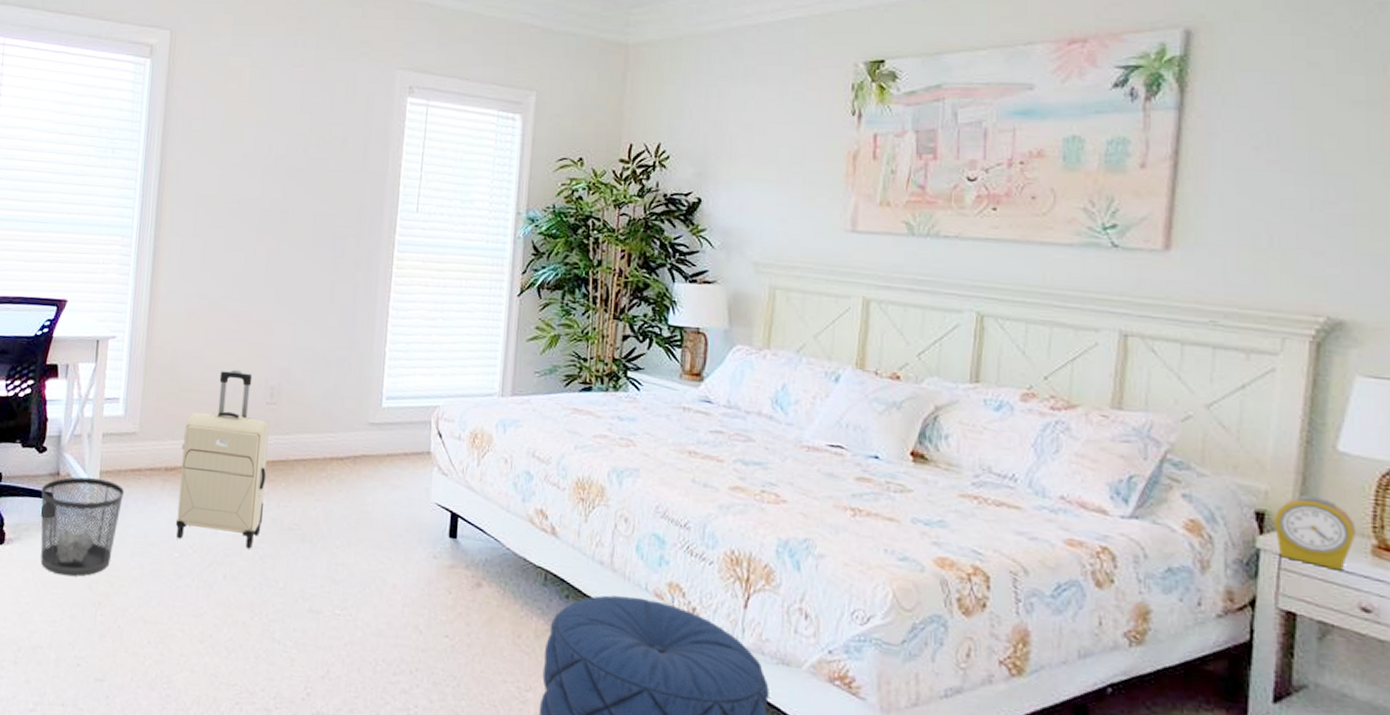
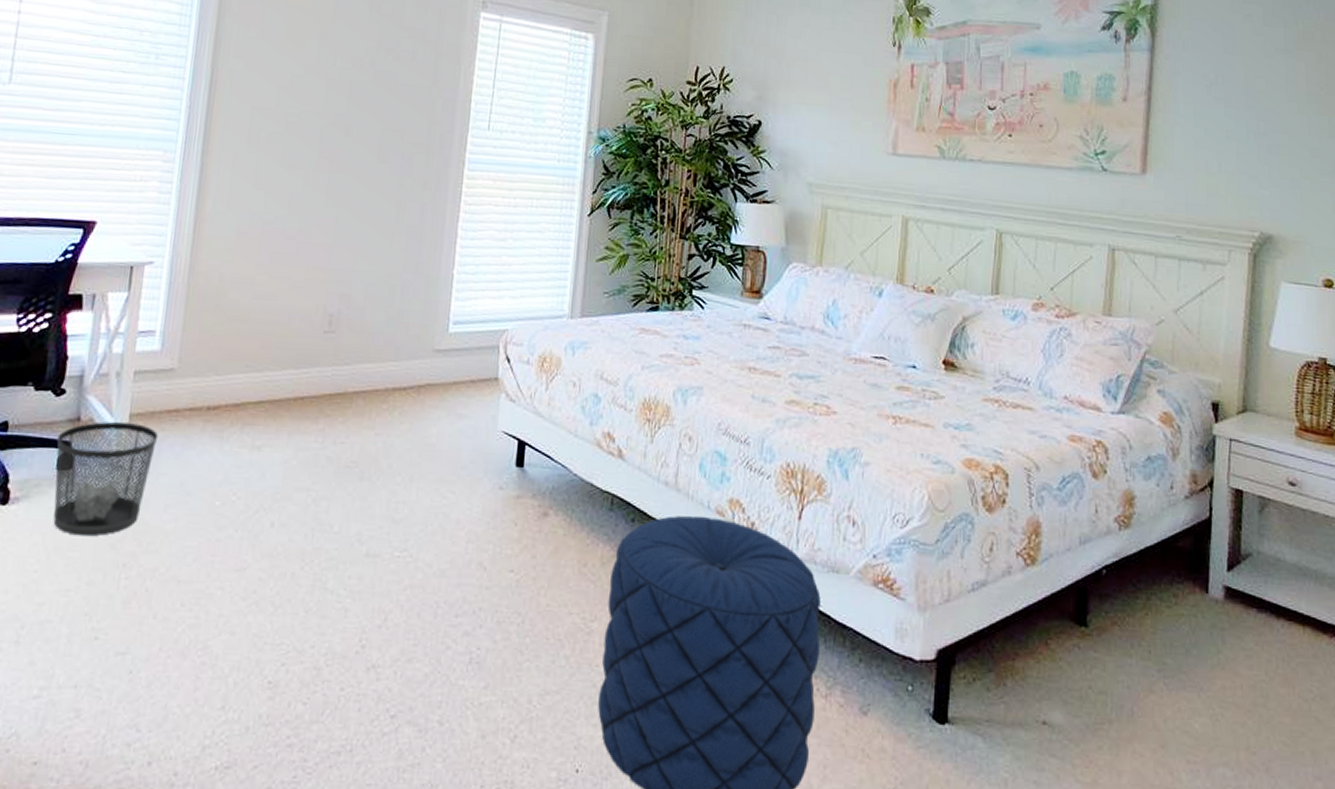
suitcase: present [175,369,270,549] -> none [217,295,327,492]
alarm clock: present [1275,495,1357,571] -> none [1226,387,1285,451]

